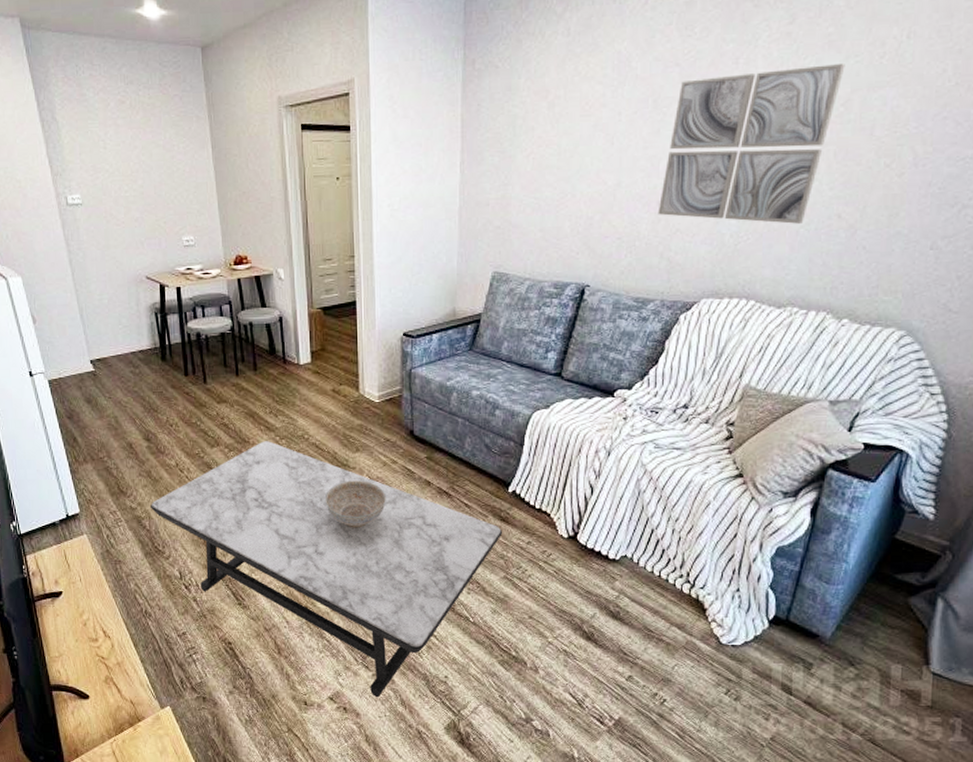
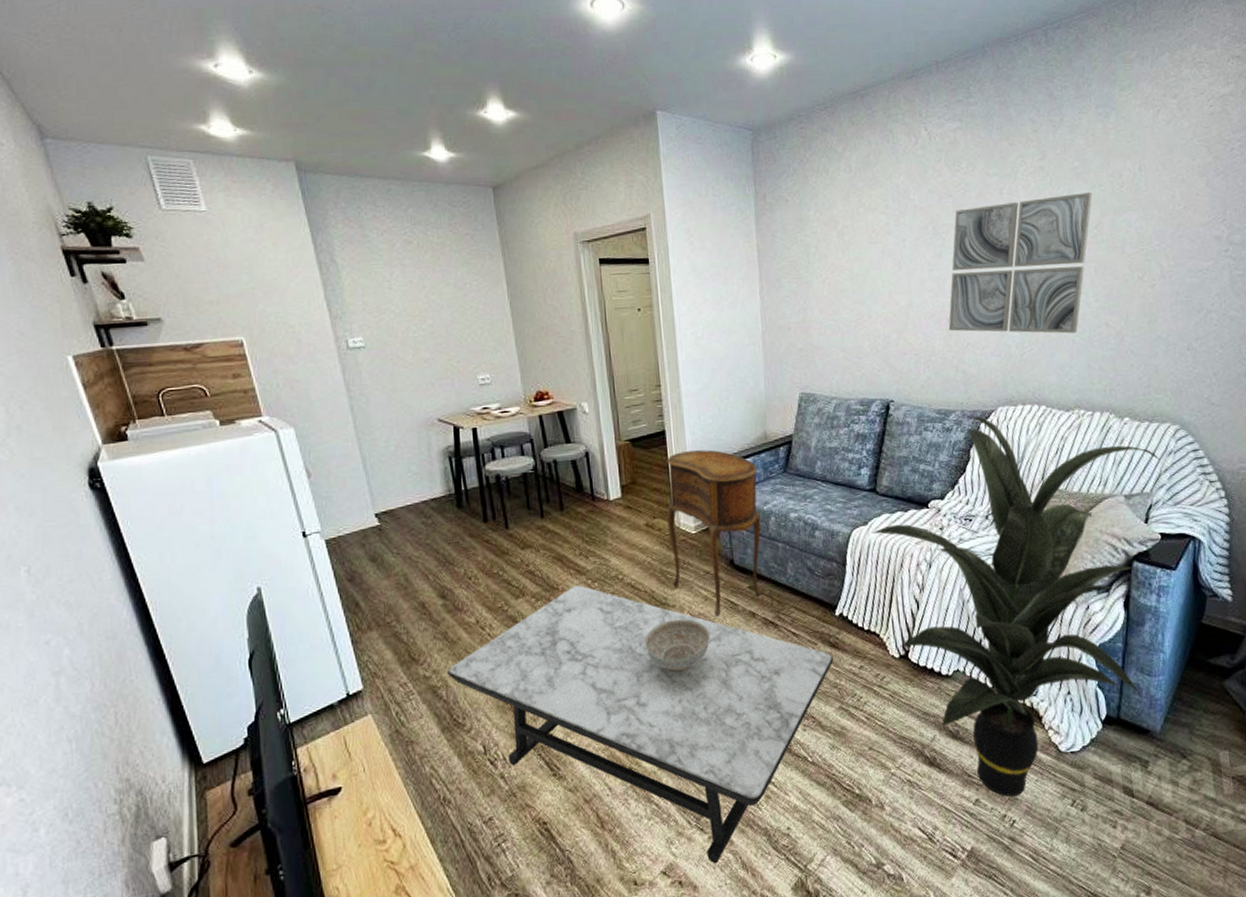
side table: none [353,323,444,482] -> present [667,449,762,617]
indoor plant: none [552,306,877,679] -> present [871,415,1160,797]

